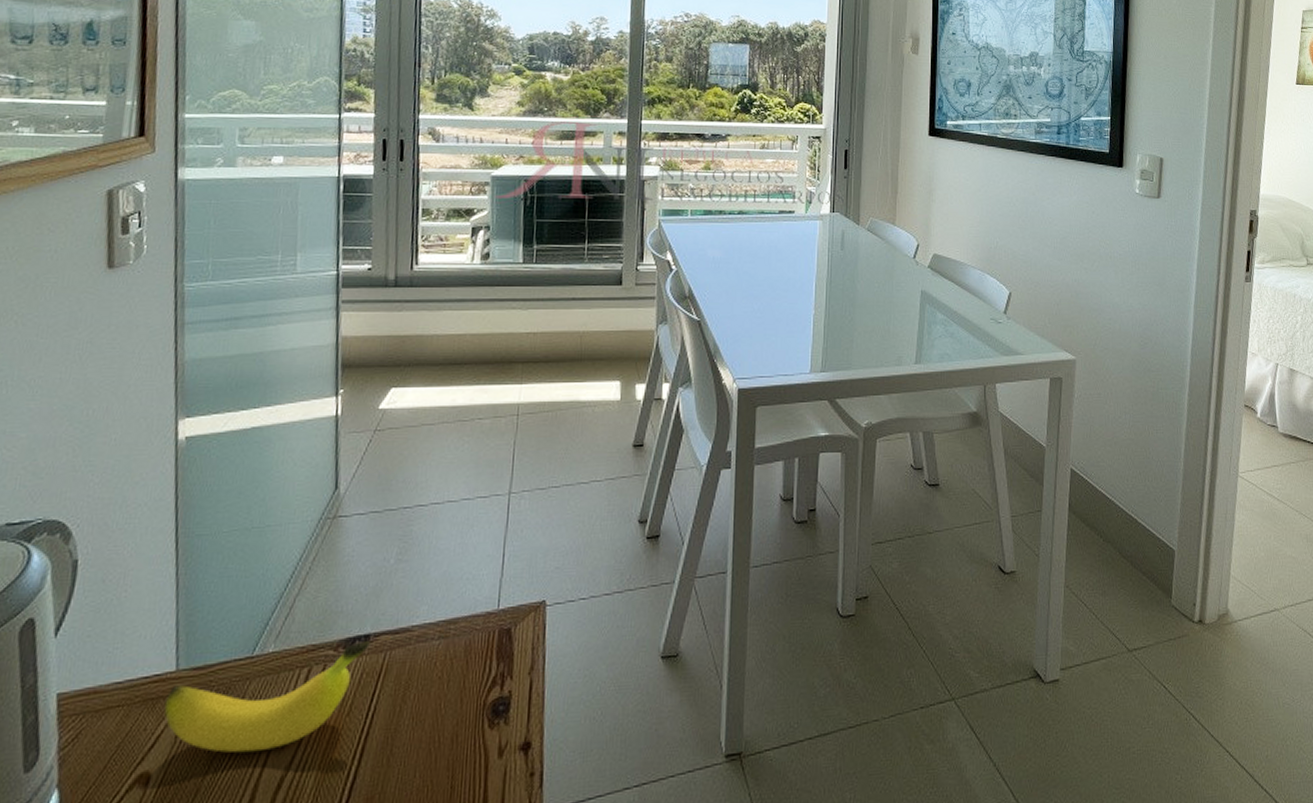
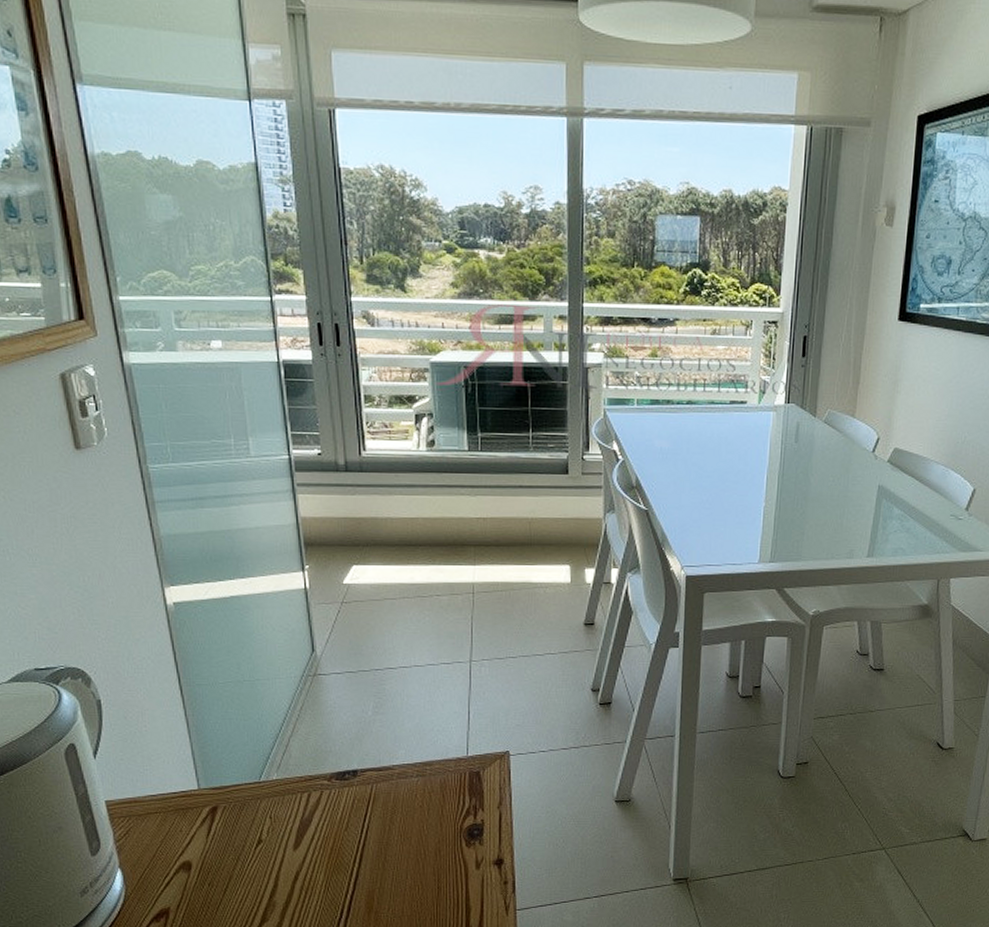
banana: present [164,641,370,753] -> none [193,775,358,853]

